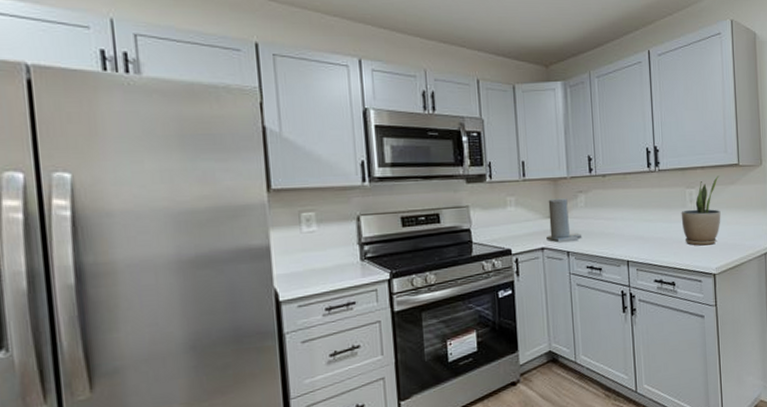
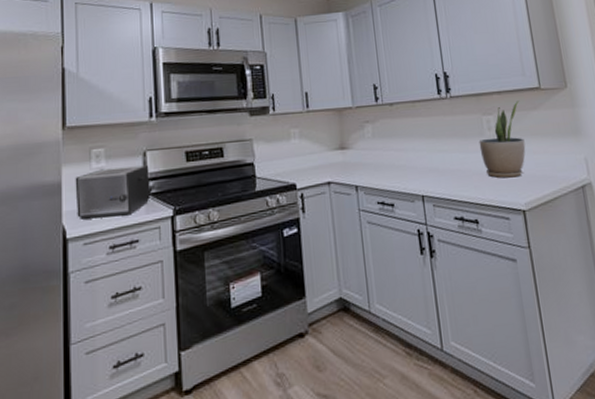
toaster: none [284,230,366,283] -> present [75,165,150,220]
paper towel: present [546,198,582,243] -> none [333,129,371,177]

